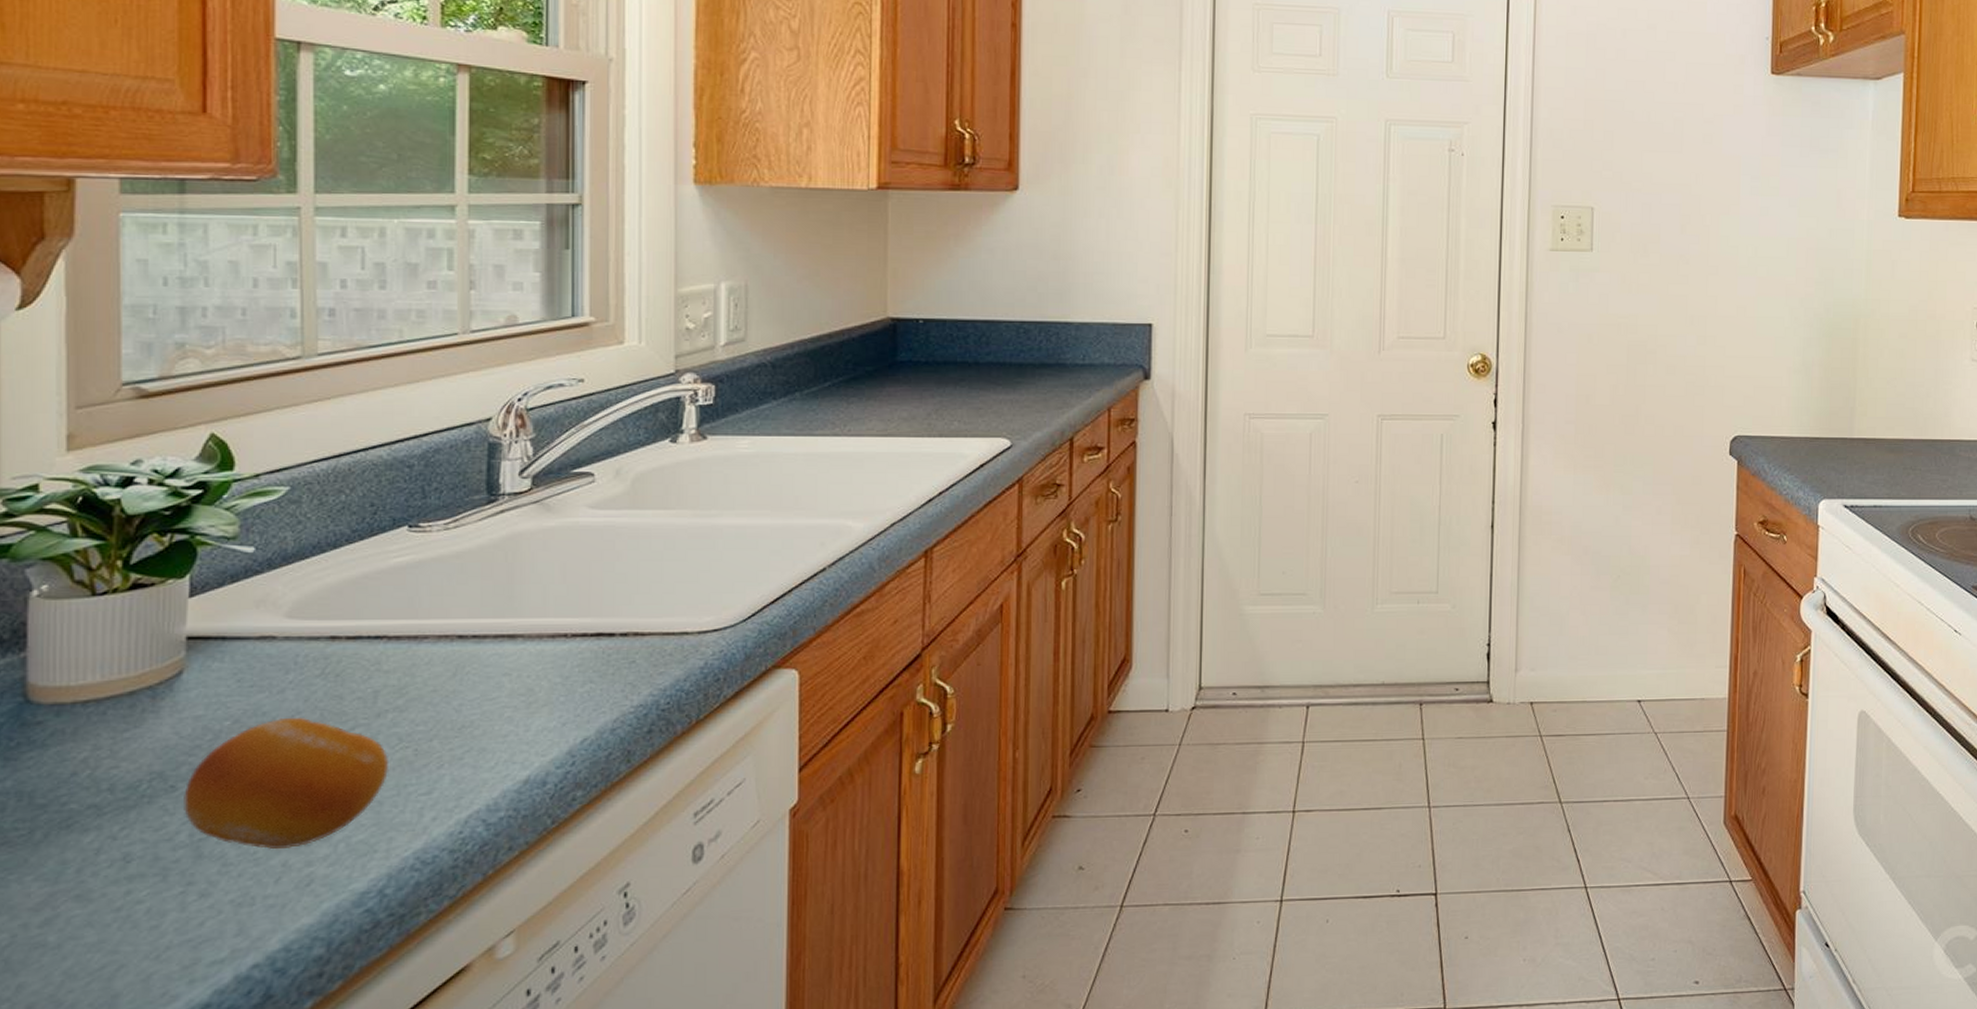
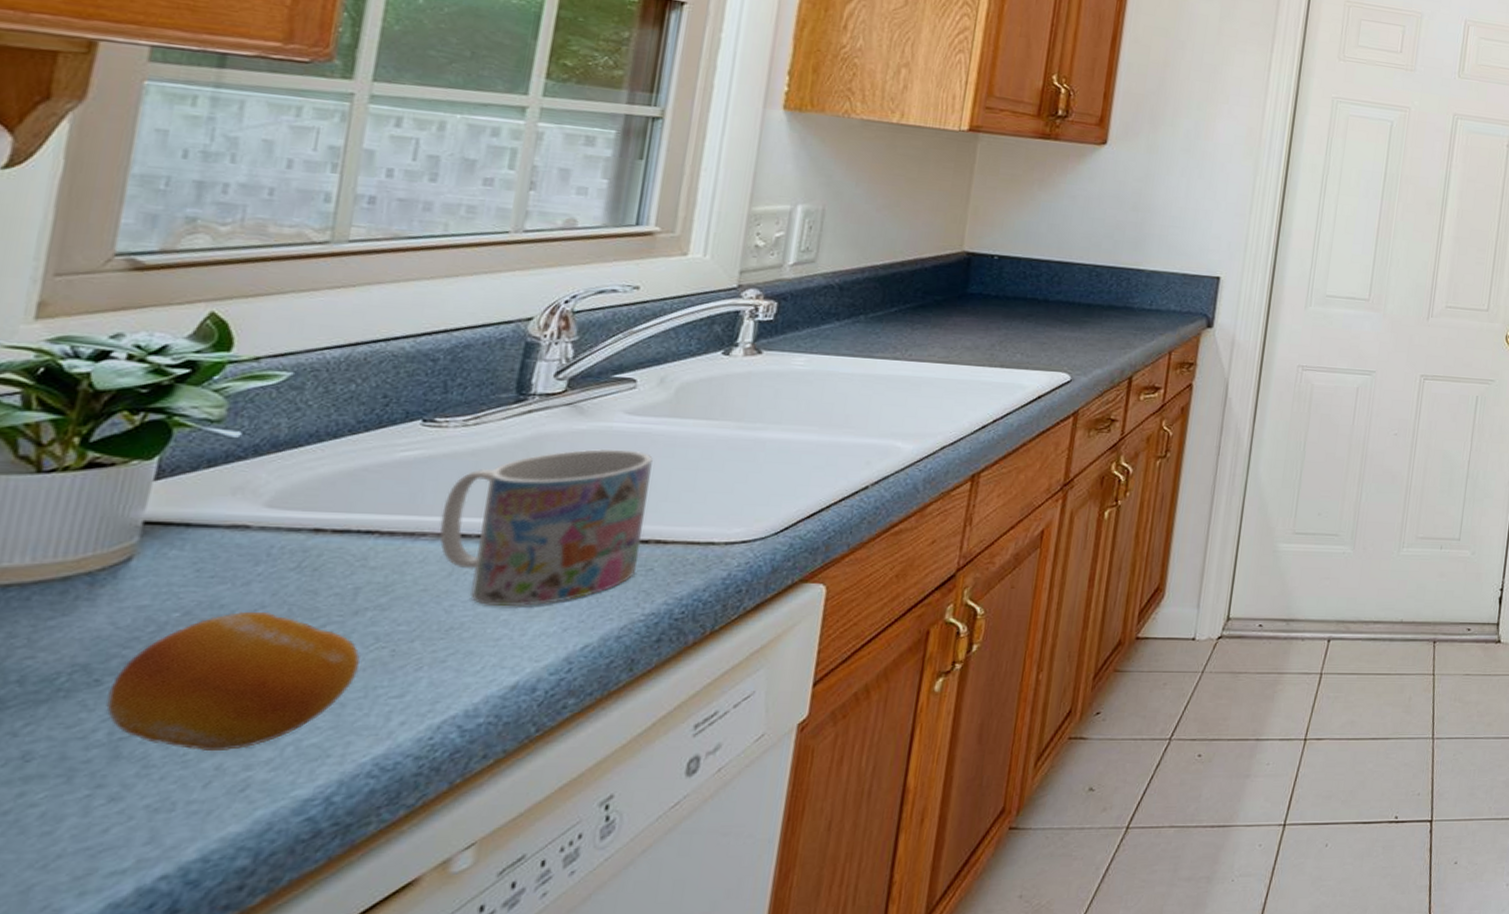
mug: none [439,544,621,704] -> present [440,448,653,607]

